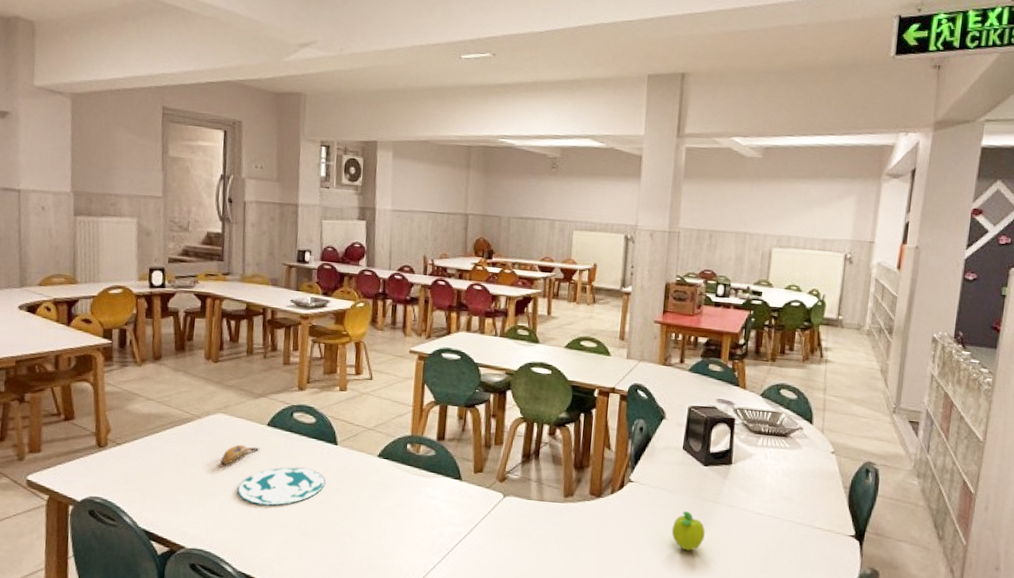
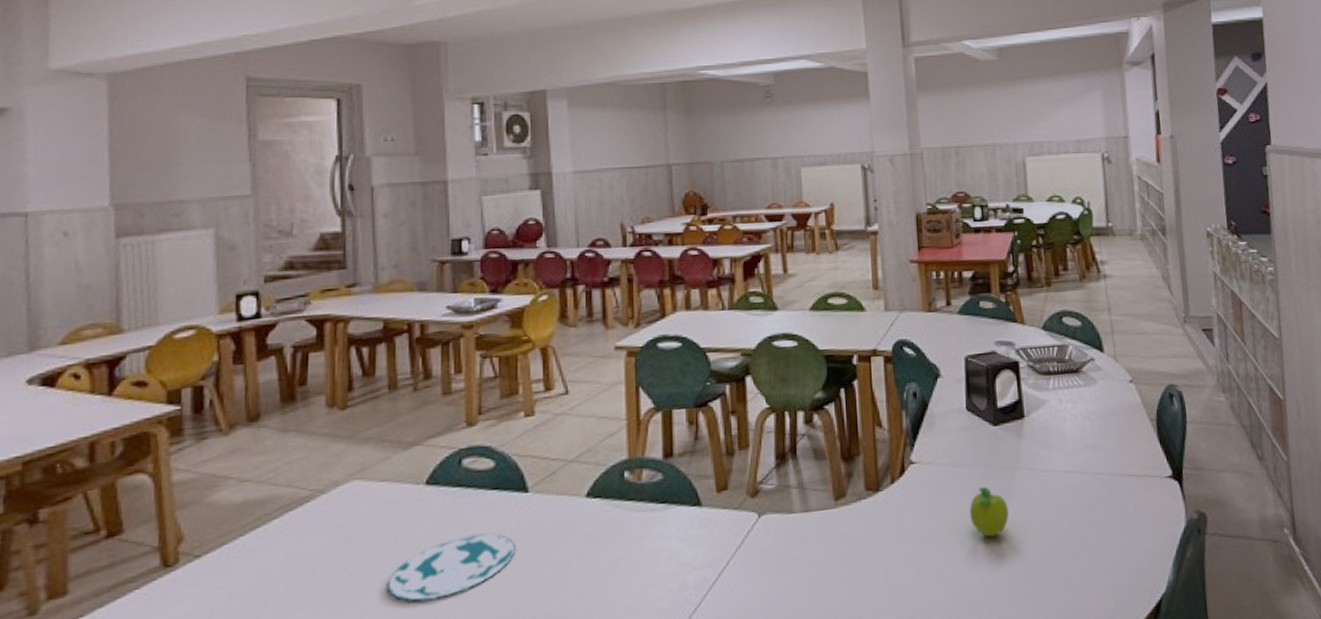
banana: present [220,444,260,466] -> none [359,518,417,556]

